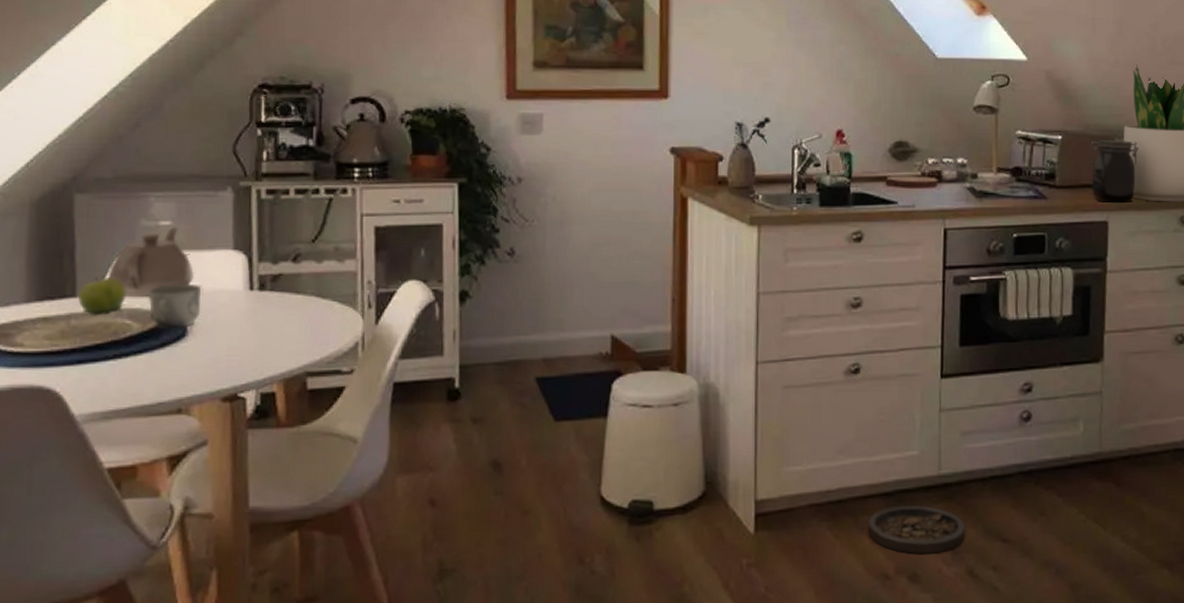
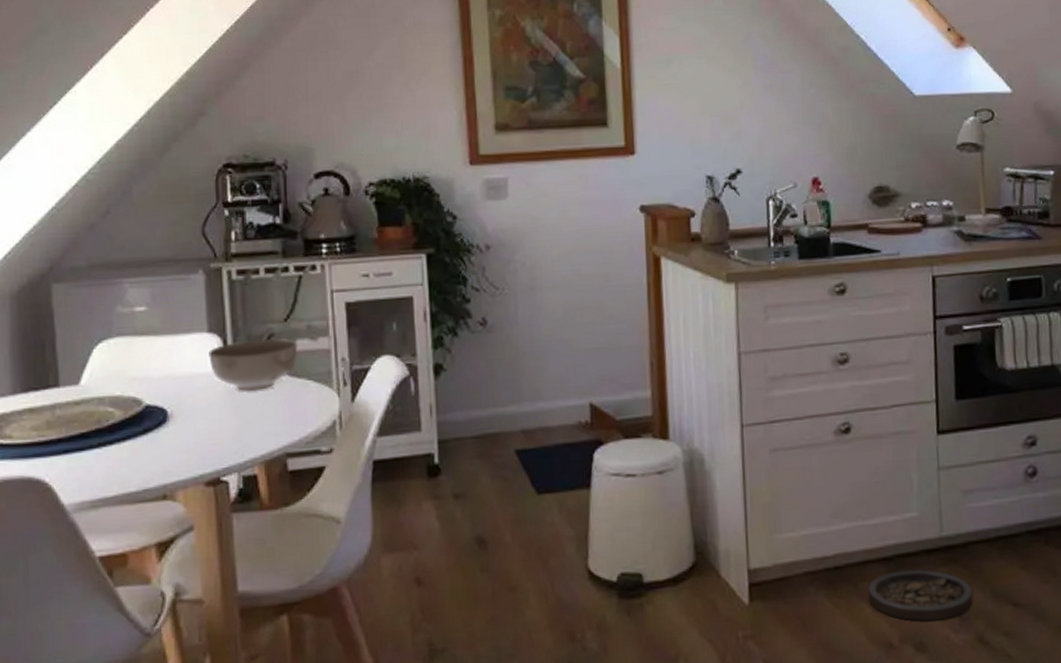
fruit: present [77,277,126,316] -> none [60,366,107,405]
teapot: present [107,227,195,297] -> none [88,312,172,384]
mug: present [149,285,201,330] -> none [129,369,180,416]
bowl: none [233,258,325,309] -> present [208,337,298,391]

